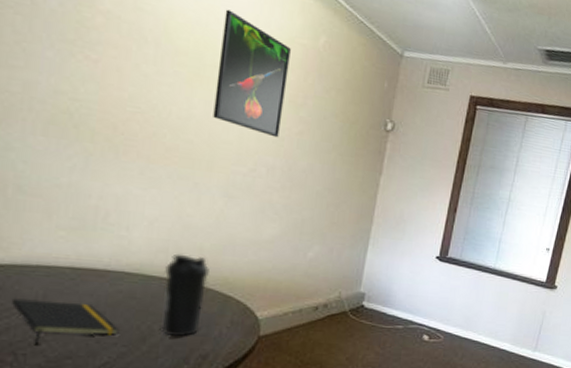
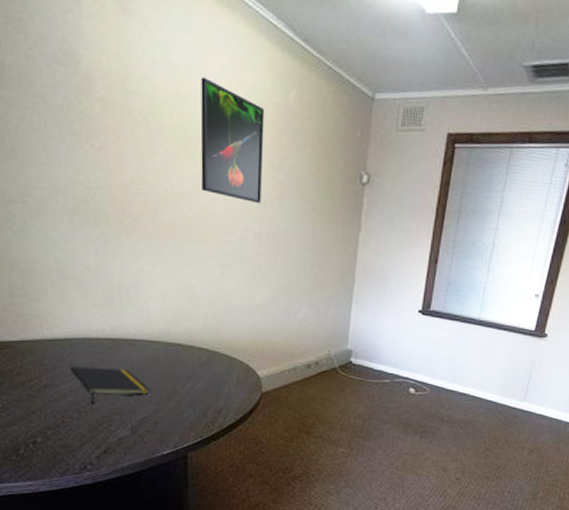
water bottle: present [161,253,209,336] -> none [179,322,215,394]

